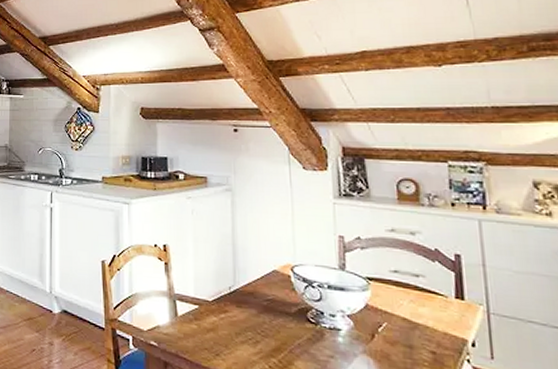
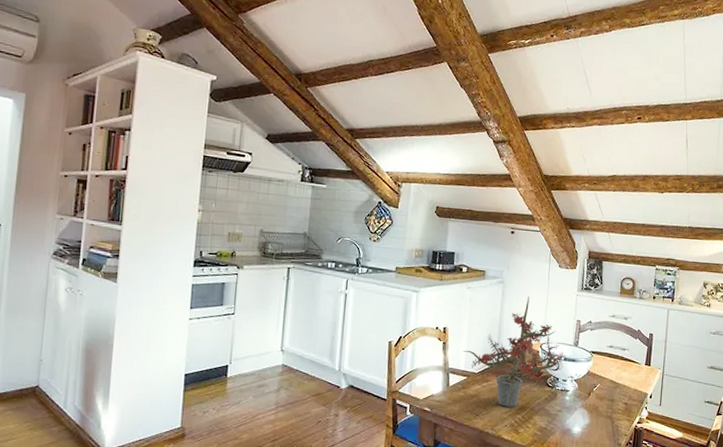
potted plant: none [190,206,329,348] -> present [463,296,565,407]

